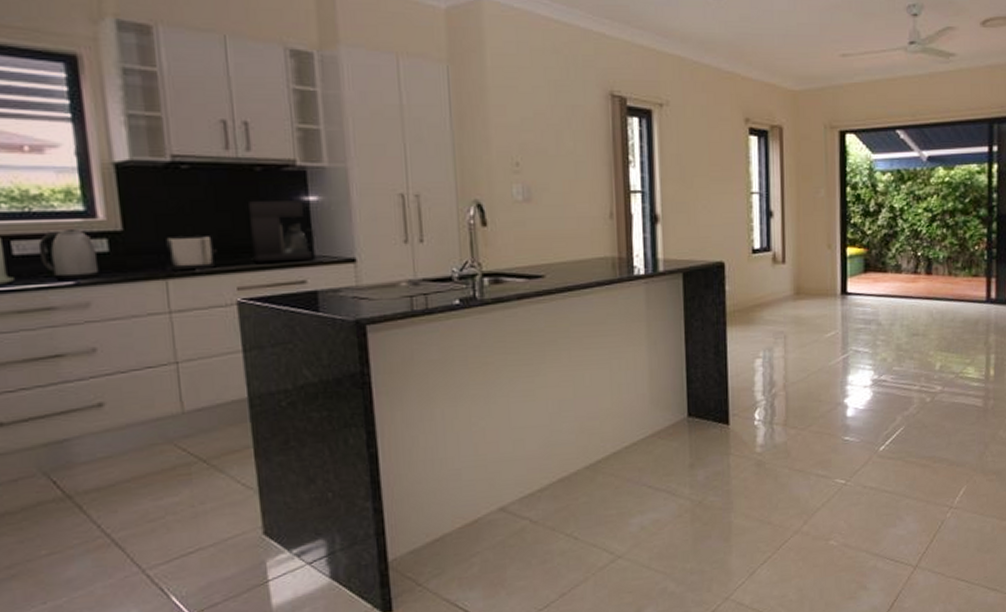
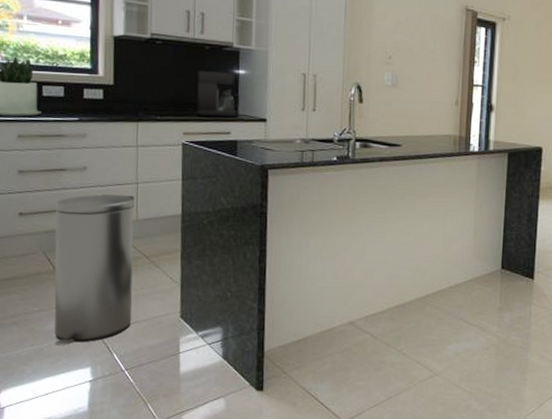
kettle: present [38,229,100,281] -> none [59,81,96,117]
pedal bin: none [53,380,193,598] -> present [54,194,134,346]
toaster: present [166,234,217,271] -> none [140,91,173,118]

